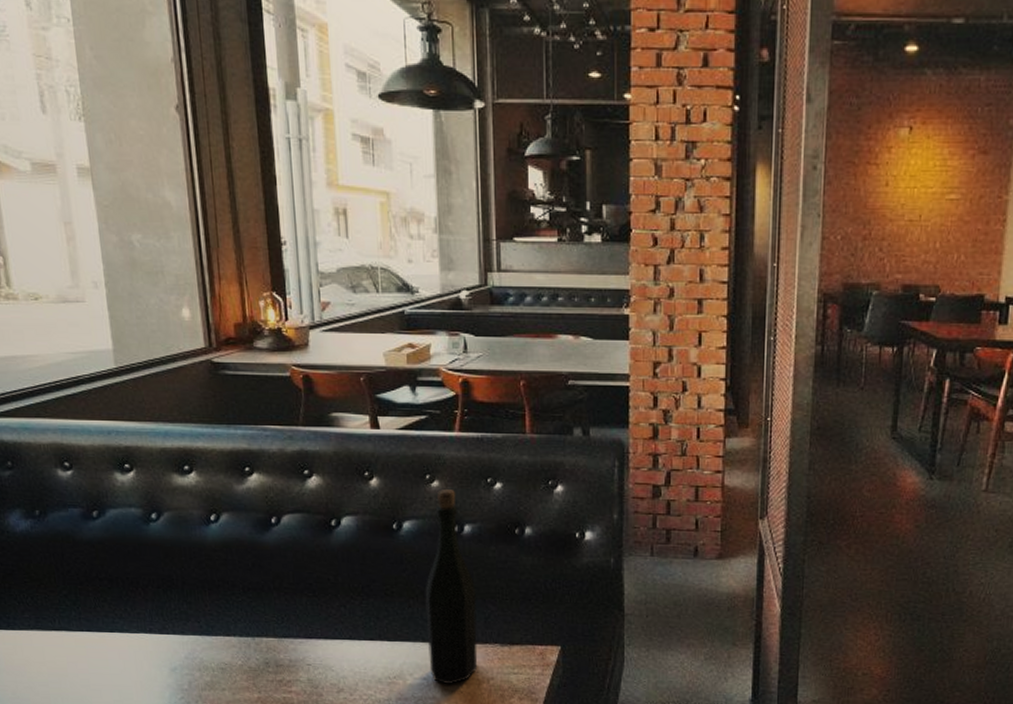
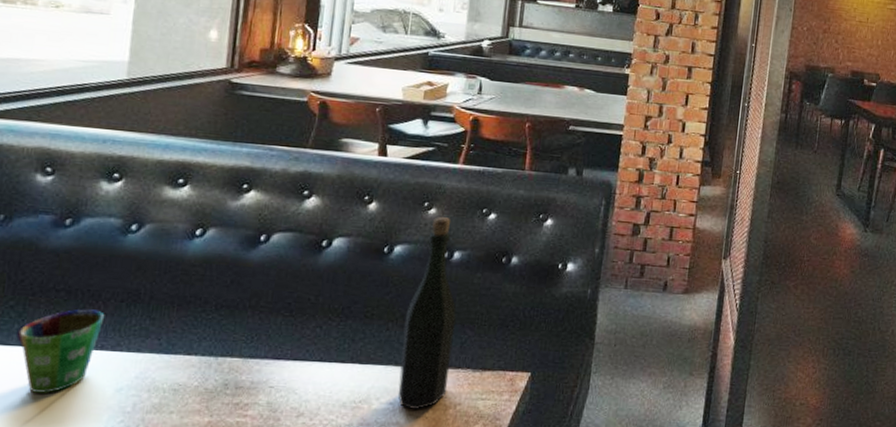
cup: none [75,596,147,673] -> present [16,309,105,393]

